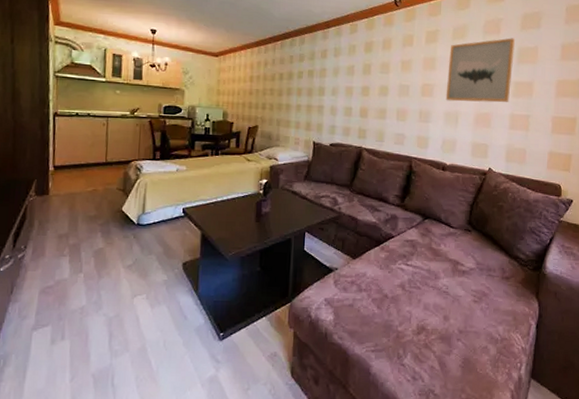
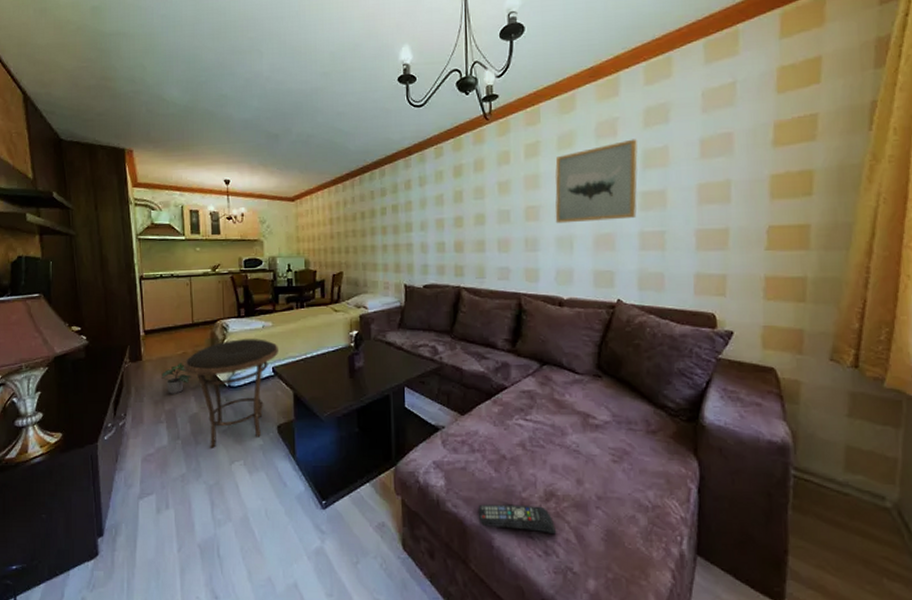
potted plant: none [68,199,100,229] -> present [162,363,191,394]
side table: none [92,180,191,282] -> present [183,339,279,448]
remote control: none [360,336,424,363] -> present [478,504,557,535]

